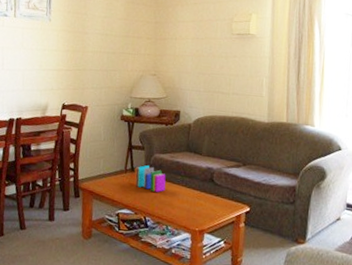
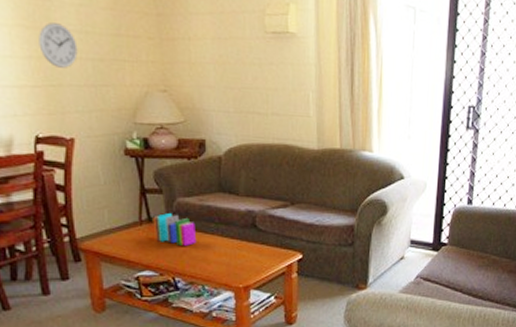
wall clock: none [74,28,100,58] -> present [39,22,78,68]

